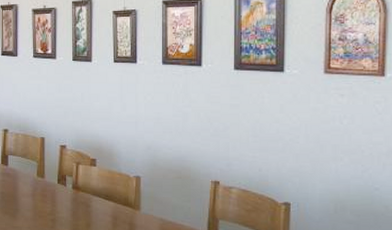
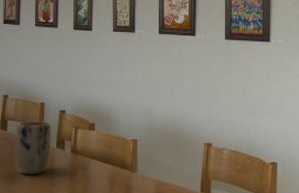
plant pot: none [17,155,52,211] -> present [16,120,51,175]

